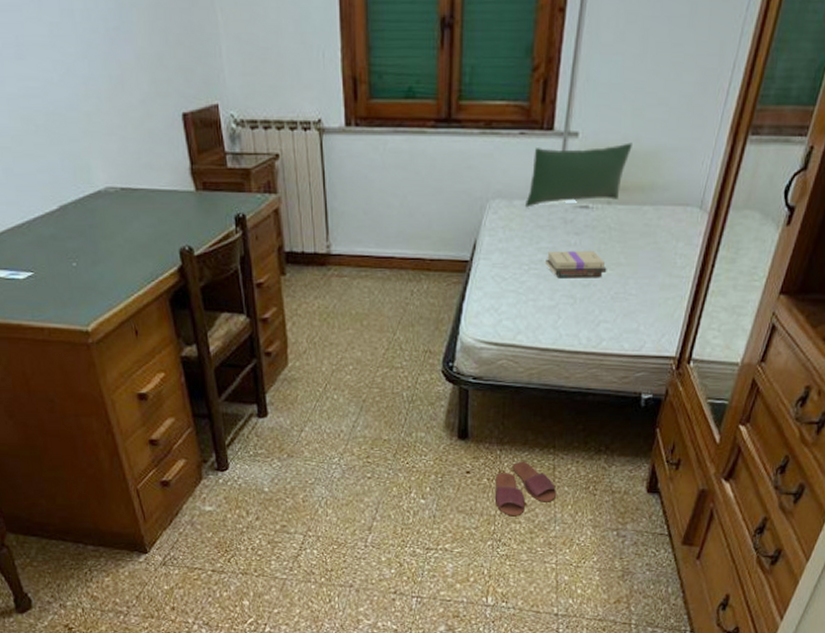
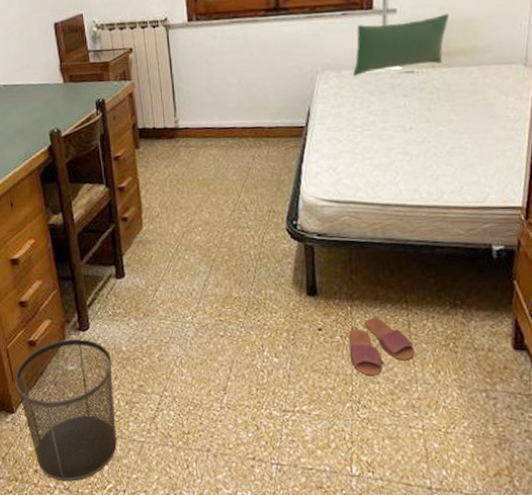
waste bin: none [146,479,258,617] -> present [14,339,117,482]
books: present [544,251,607,279] -> none [376,111,440,138]

